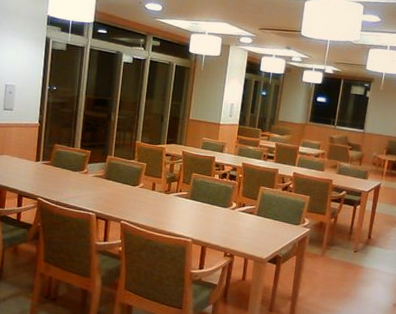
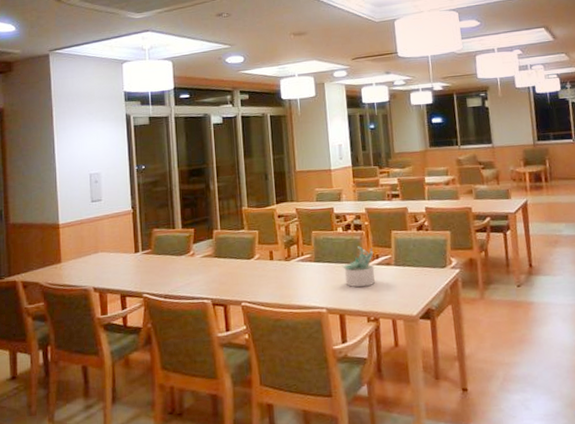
succulent plant: none [211,193,242,228] -> present [341,246,375,288]

